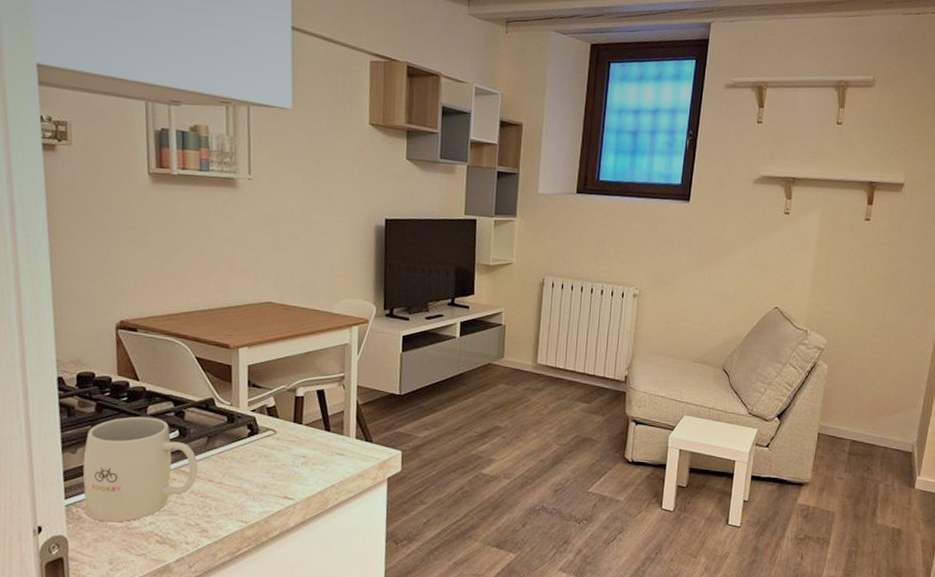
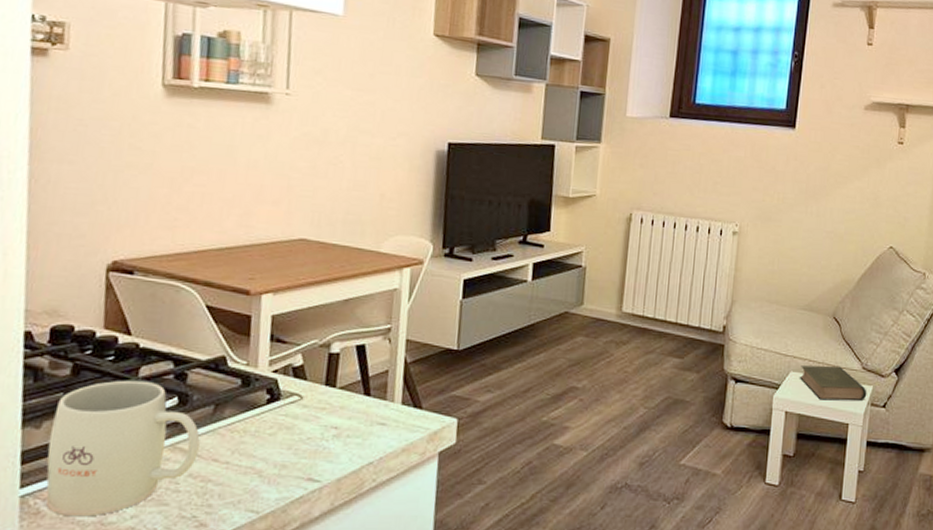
book: none [693,410,752,441] -> present [800,365,867,401]

